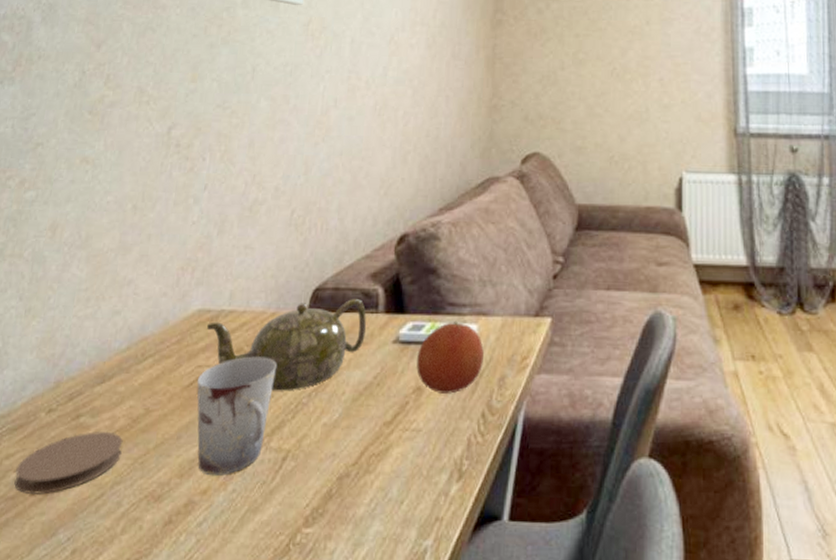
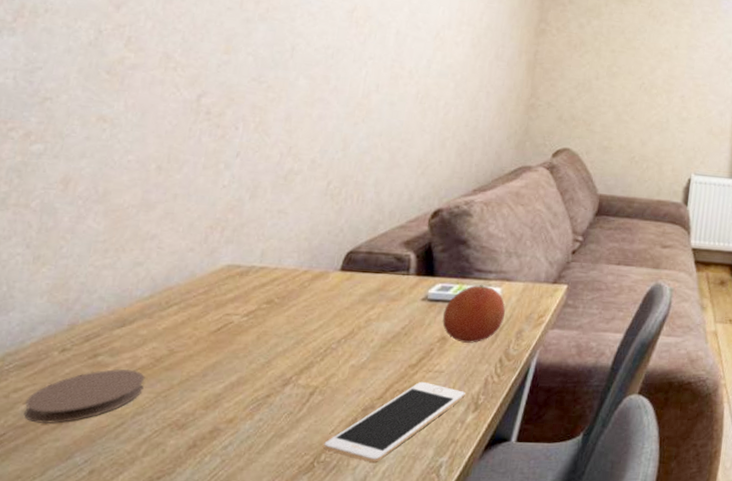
cup: present [196,356,277,475] -> none [224,307,307,407]
teapot: present [206,298,366,391] -> none [236,261,398,338]
cell phone: none [298,442,447,545] -> present [323,381,466,462]

